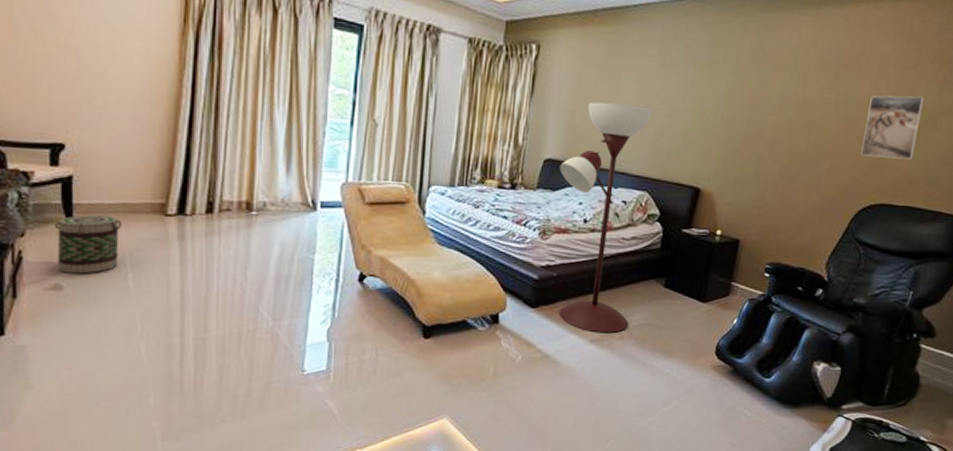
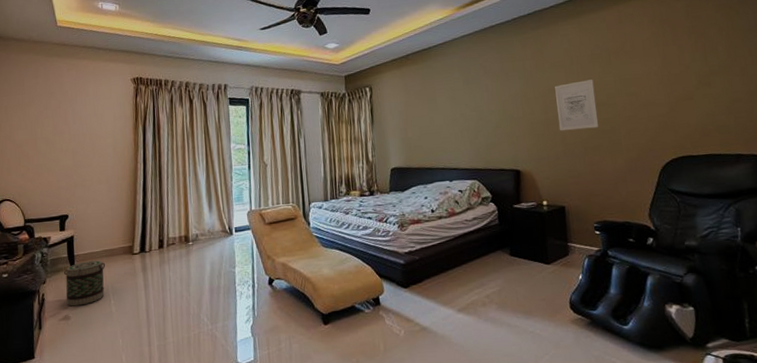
floor lamp: present [558,102,653,333] -> none [404,115,488,302]
wall art: none [758,91,813,154] -> present [555,79,599,131]
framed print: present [861,95,924,160] -> none [644,64,698,120]

